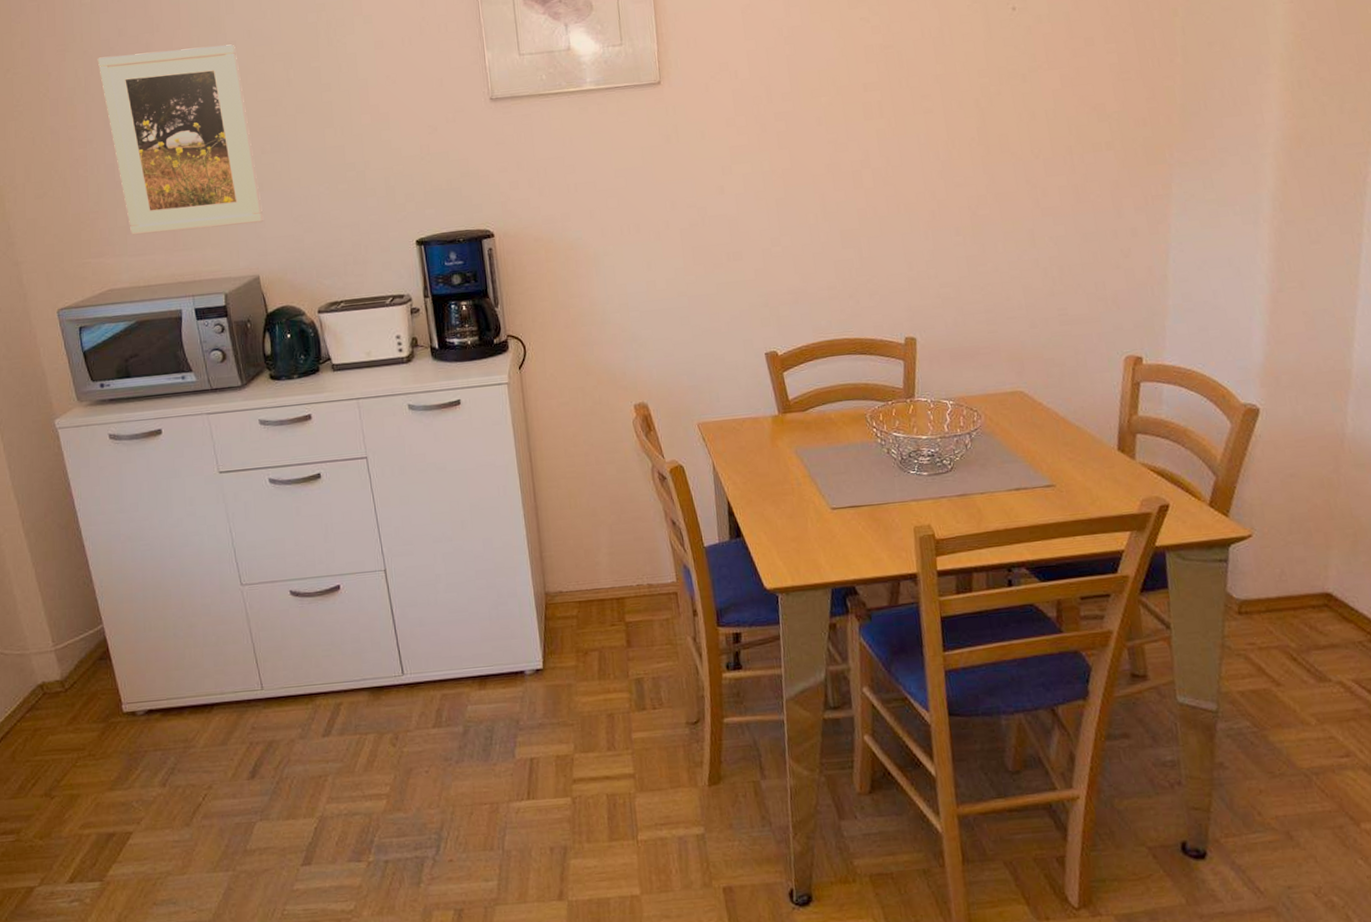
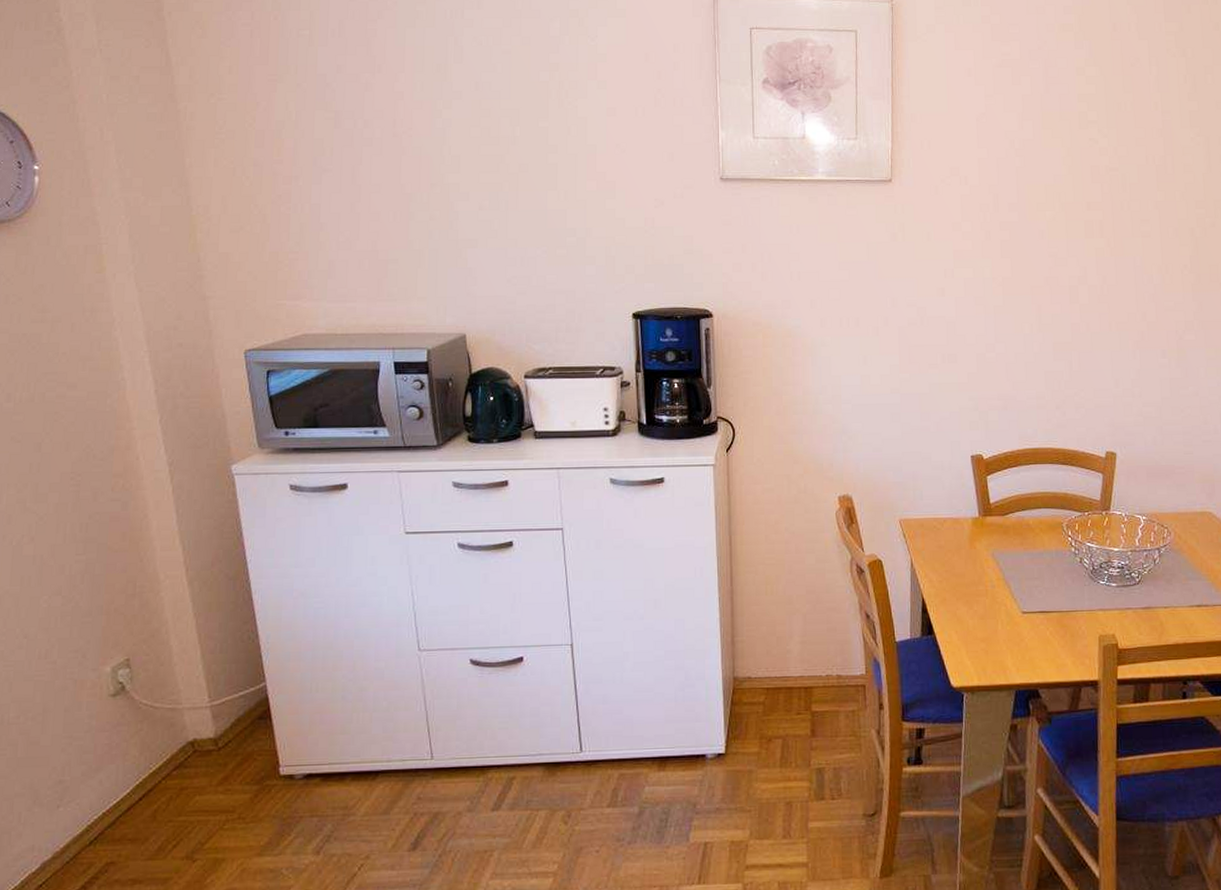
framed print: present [97,44,264,235] -> none [311,92,476,281]

